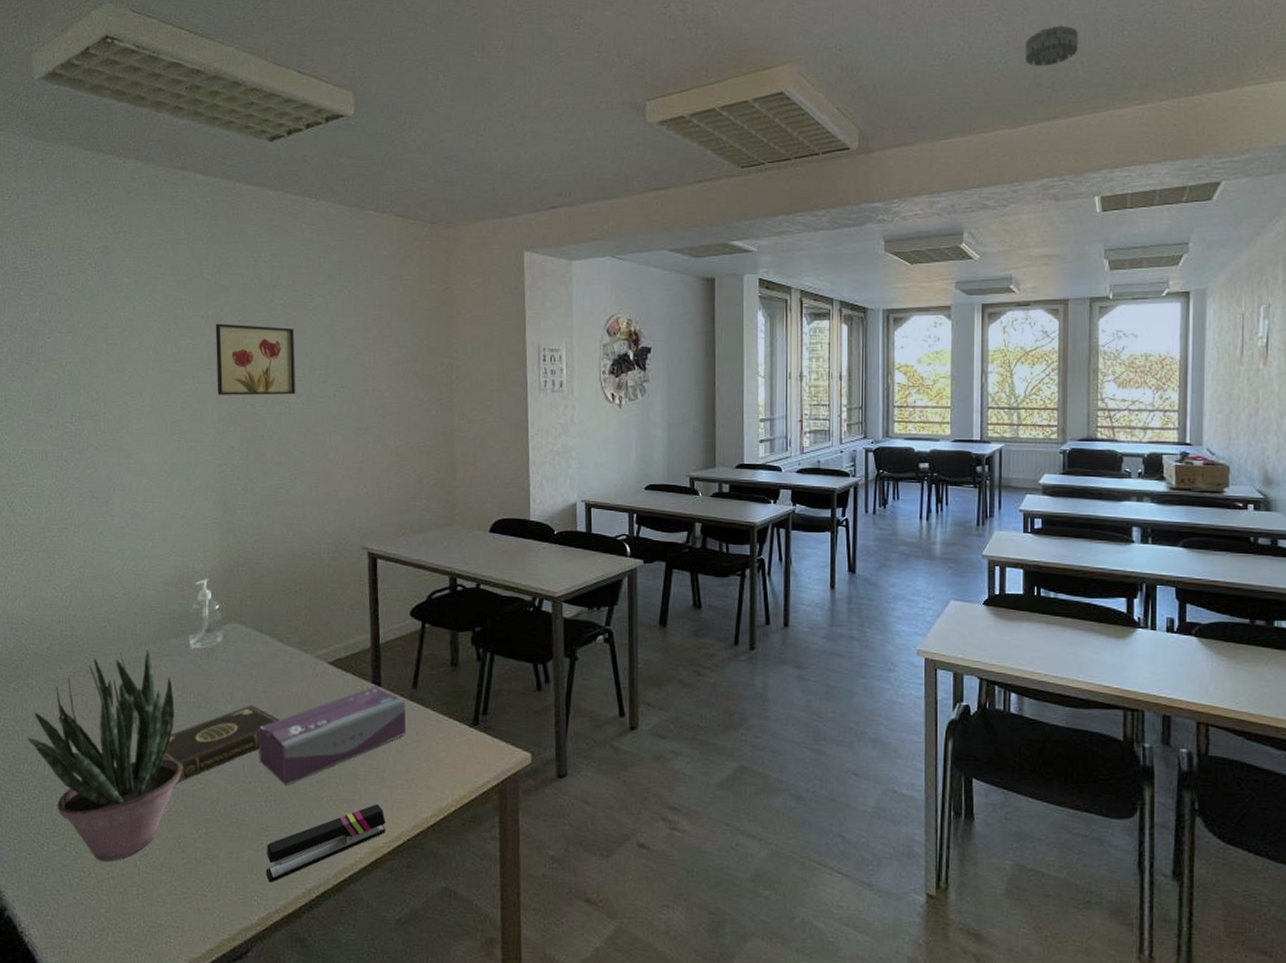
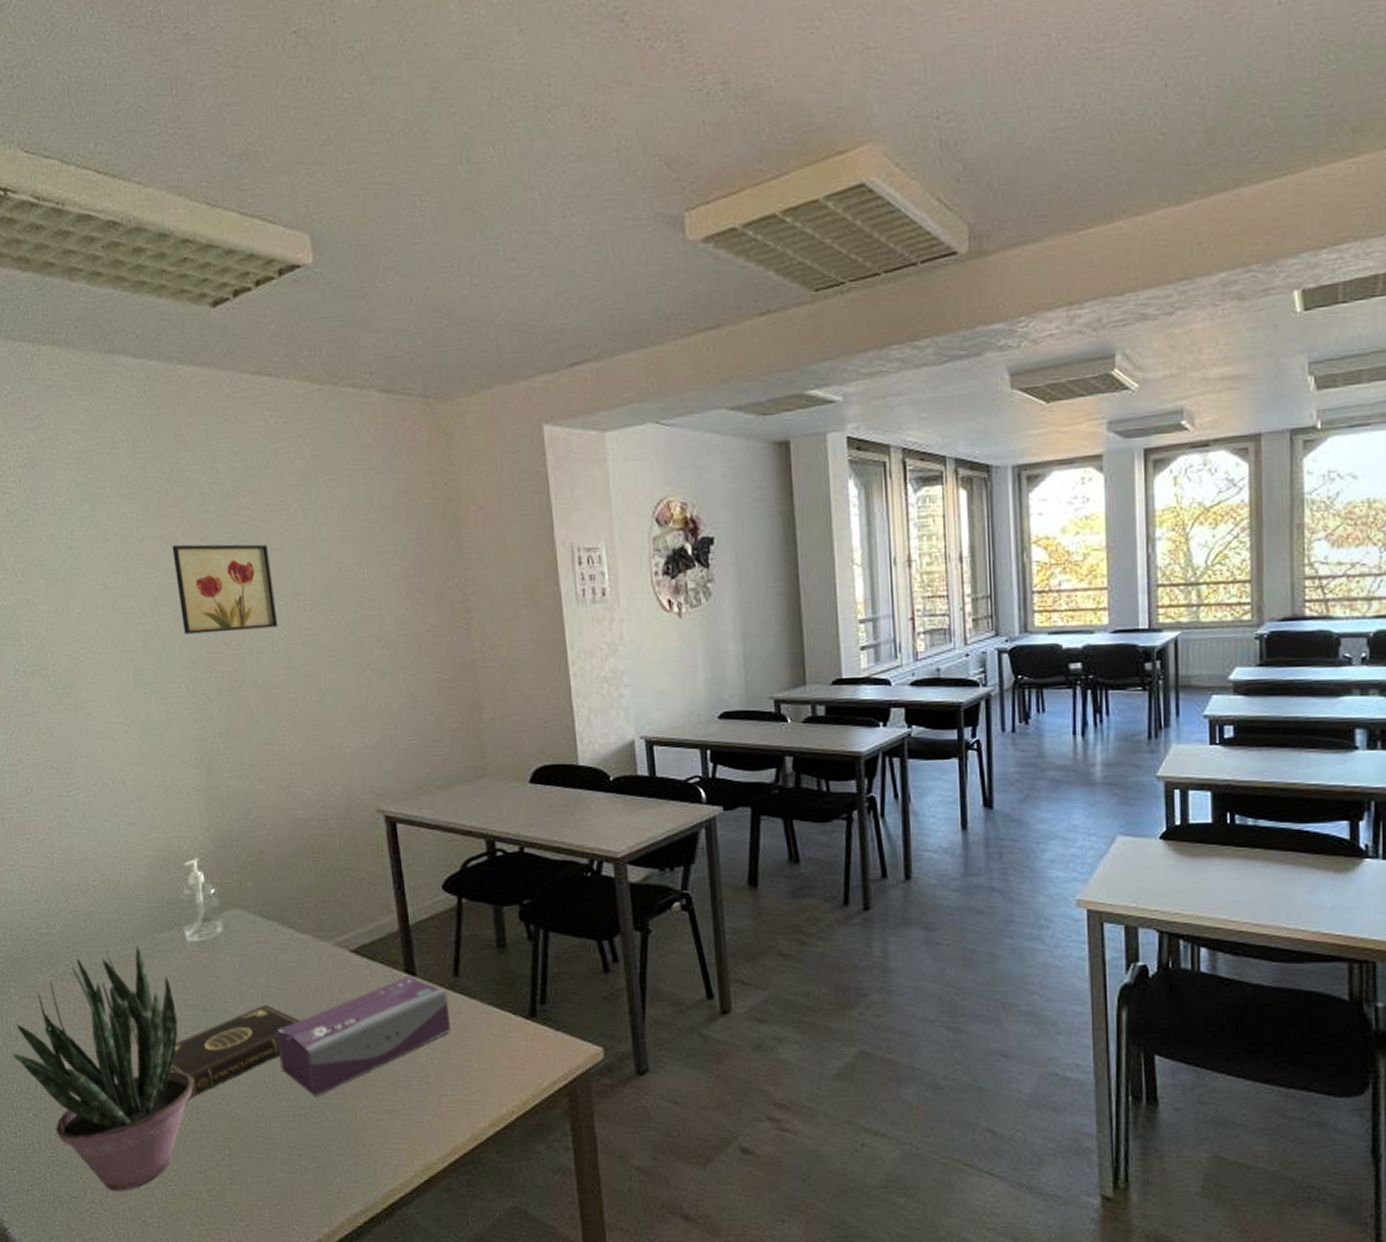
stapler: present [265,804,386,883] -> none [301,1114,438,1208]
smoke detector: present [1024,25,1079,66] -> none [1190,54,1265,116]

